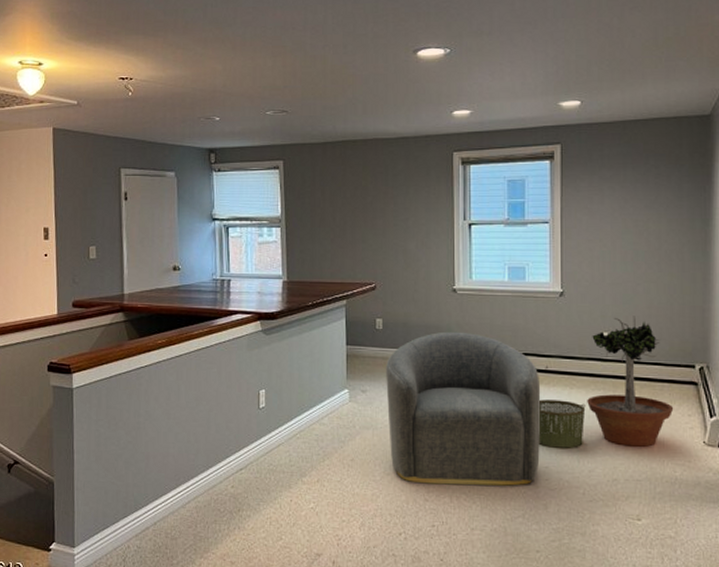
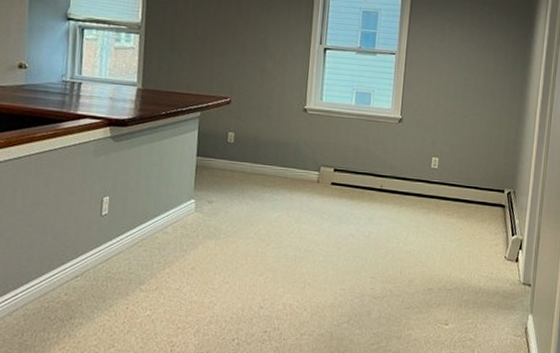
armchair: present [386,331,541,486] -> none [230,148,375,294]
basket: present [538,399,586,448] -> none [368,216,412,261]
potted tree: present [587,316,674,447] -> none [413,144,484,260]

